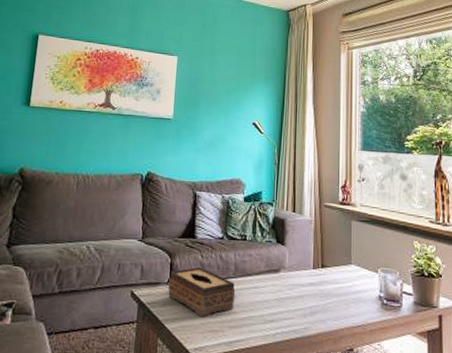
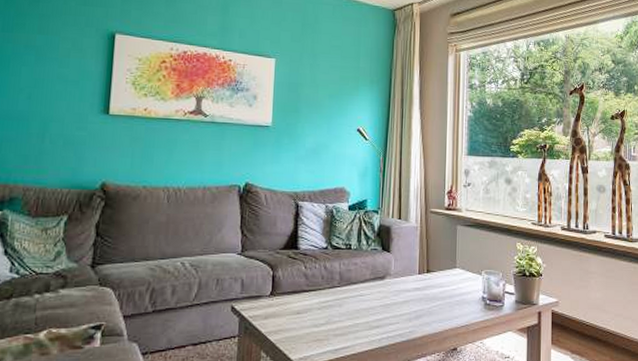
tissue box: present [168,267,236,317] -> none [271,278,341,327]

